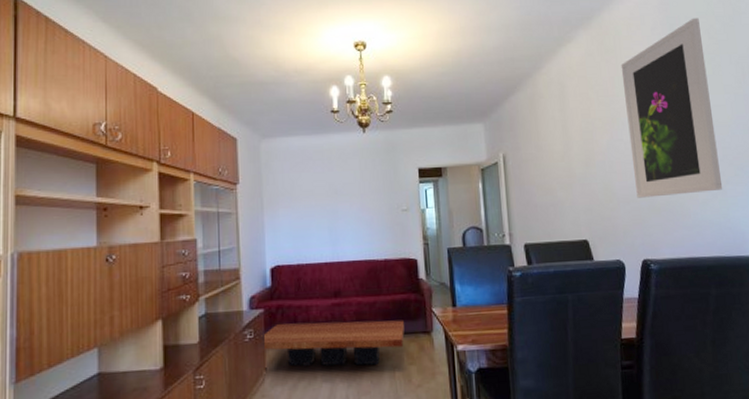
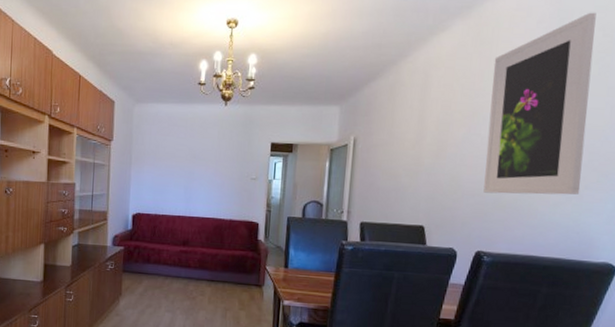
coffee table: present [261,320,405,367] -> none [119,260,240,306]

